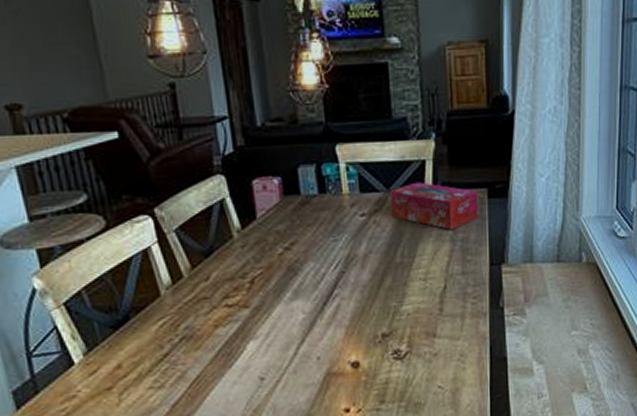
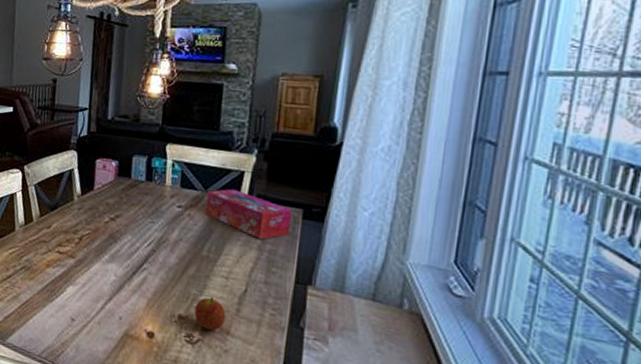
fruit: none [398,304,430,340] -> present [194,297,226,331]

